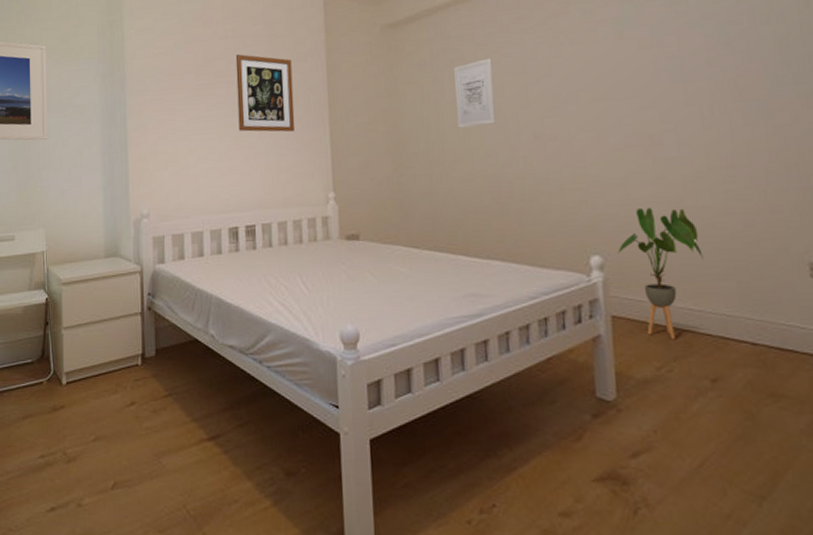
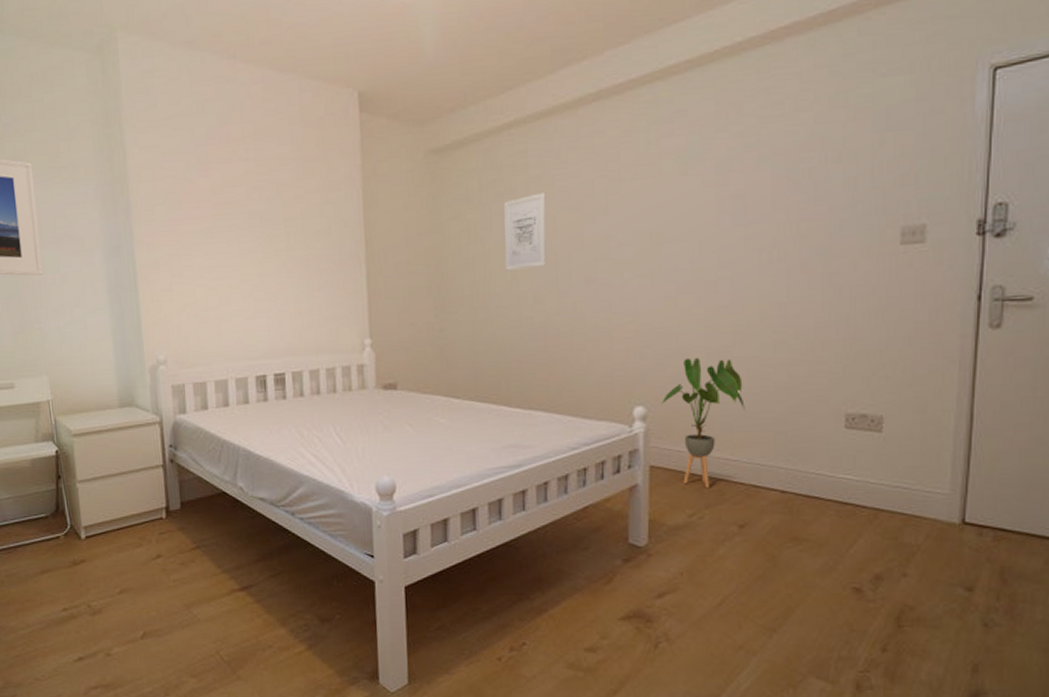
wall art: present [235,54,295,132] -> none [258,180,328,272]

